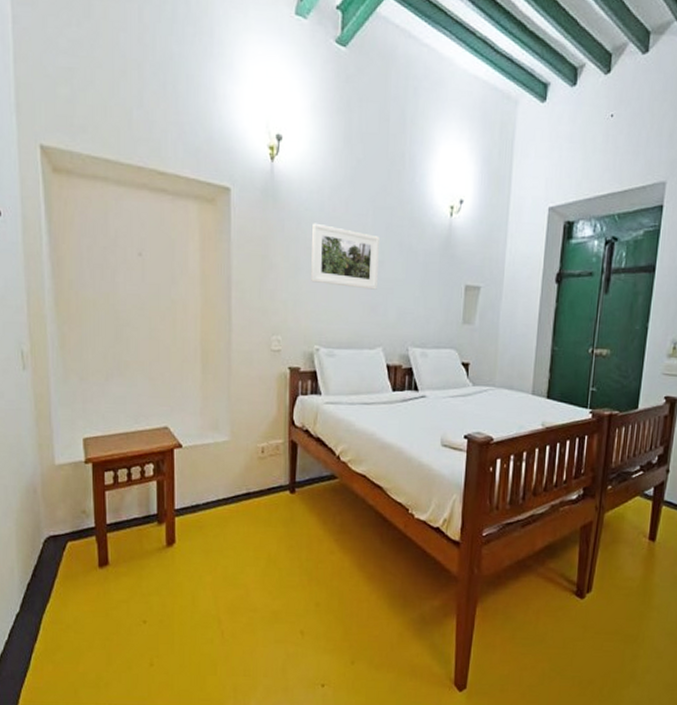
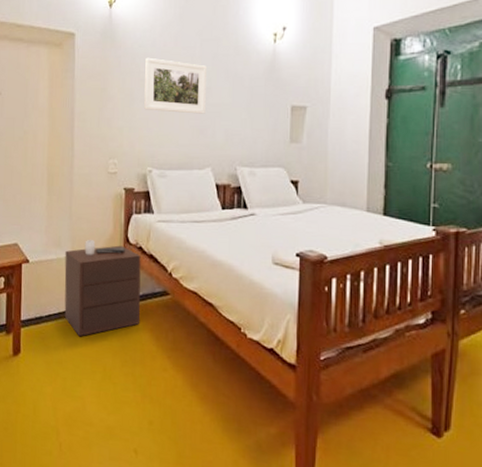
nightstand: none [223,423,308,524] -> present [64,240,141,337]

